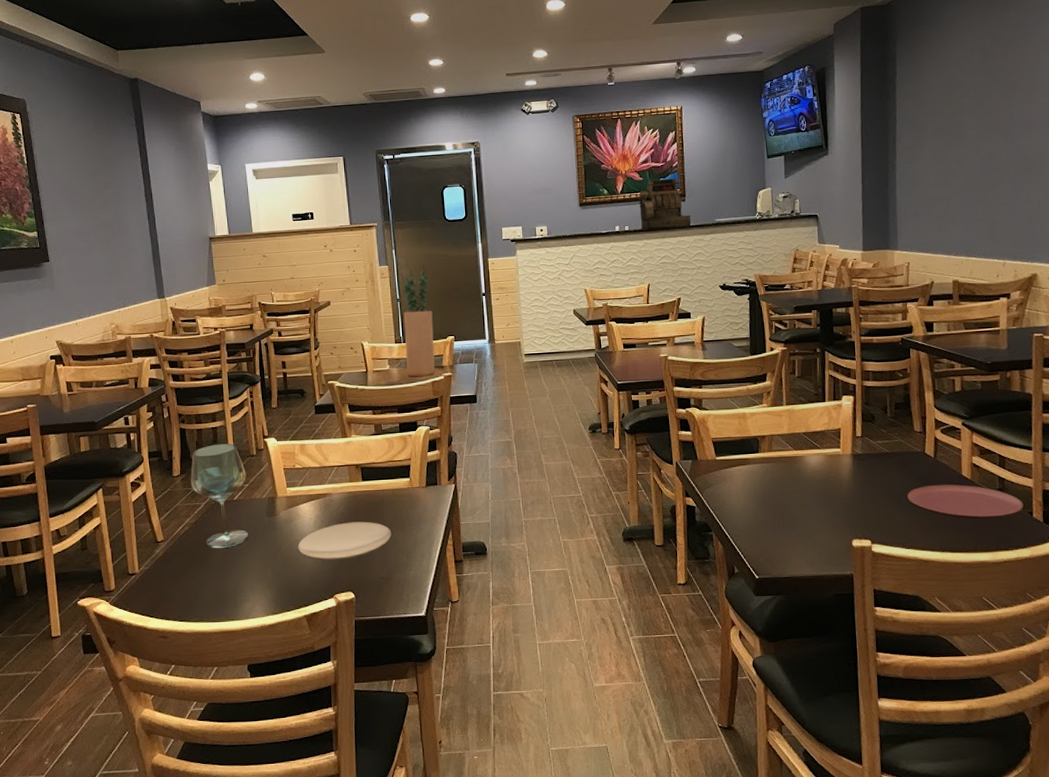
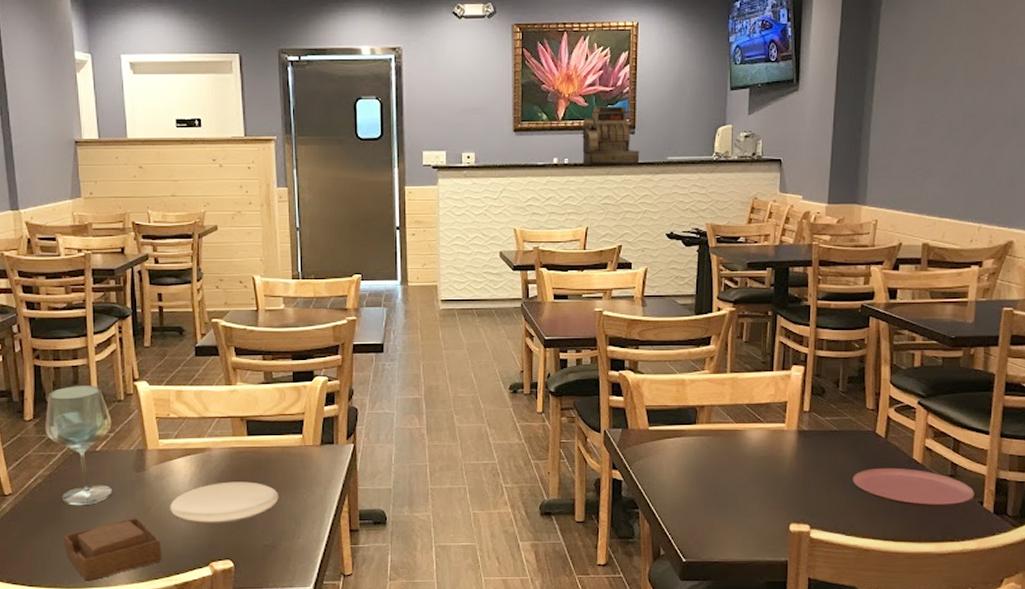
napkin holder: none [208,557,293,615] -> present [63,518,162,581]
vase: present [403,265,436,378] -> none [303,189,338,320]

